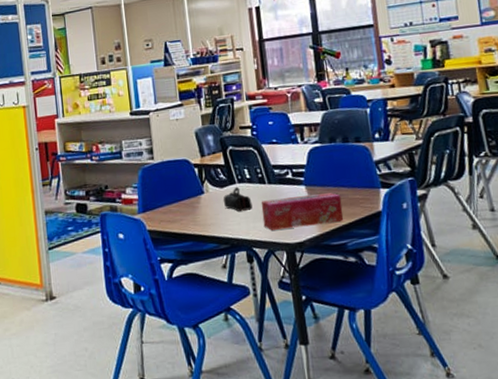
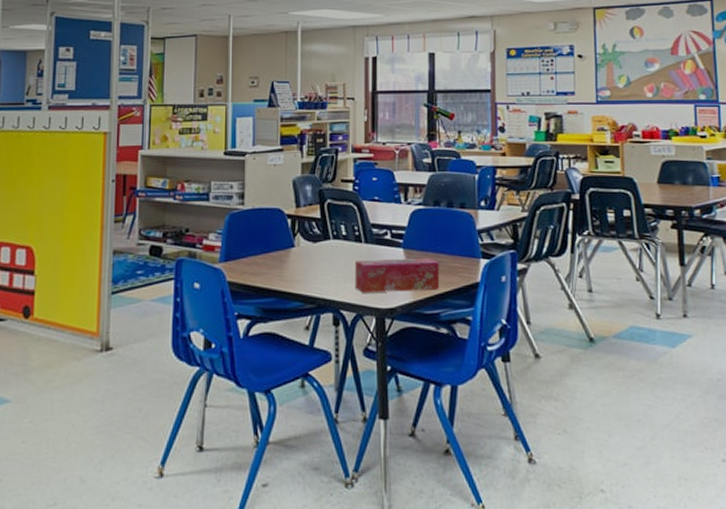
pencil case: present [223,186,253,212] -> none [314,242,345,271]

